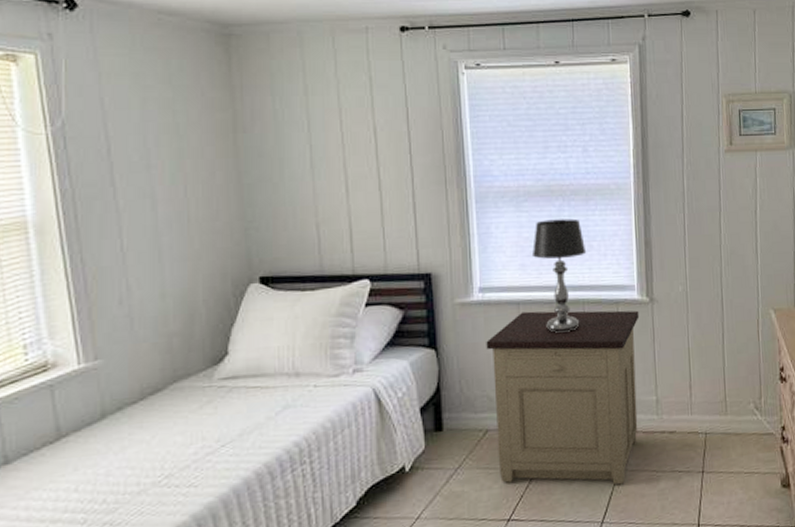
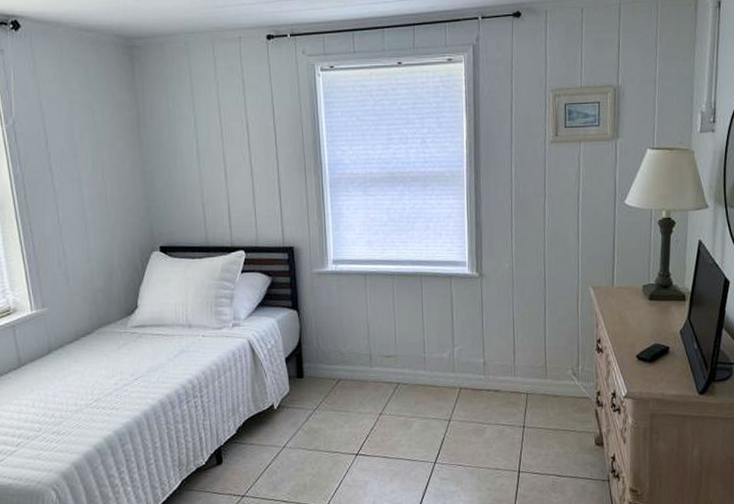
nightstand: present [486,310,640,485] -> none [339,281,470,433]
table lamp: present [531,218,587,333] -> none [377,202,424,301]

